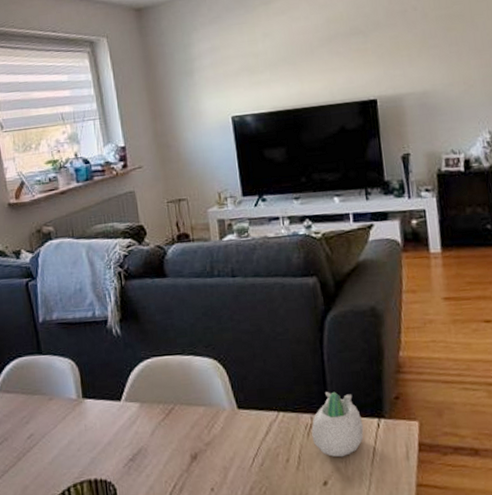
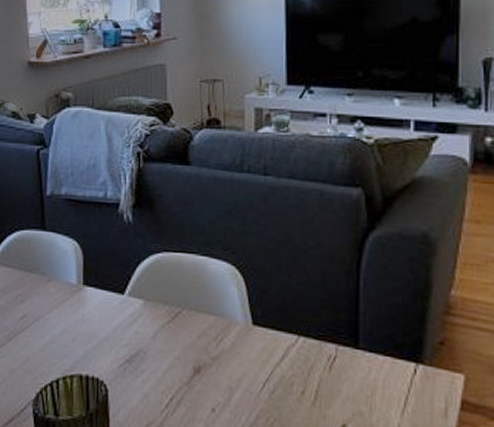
succulent planter: present [311,391,364,458] -> none [335,322,397,401]

